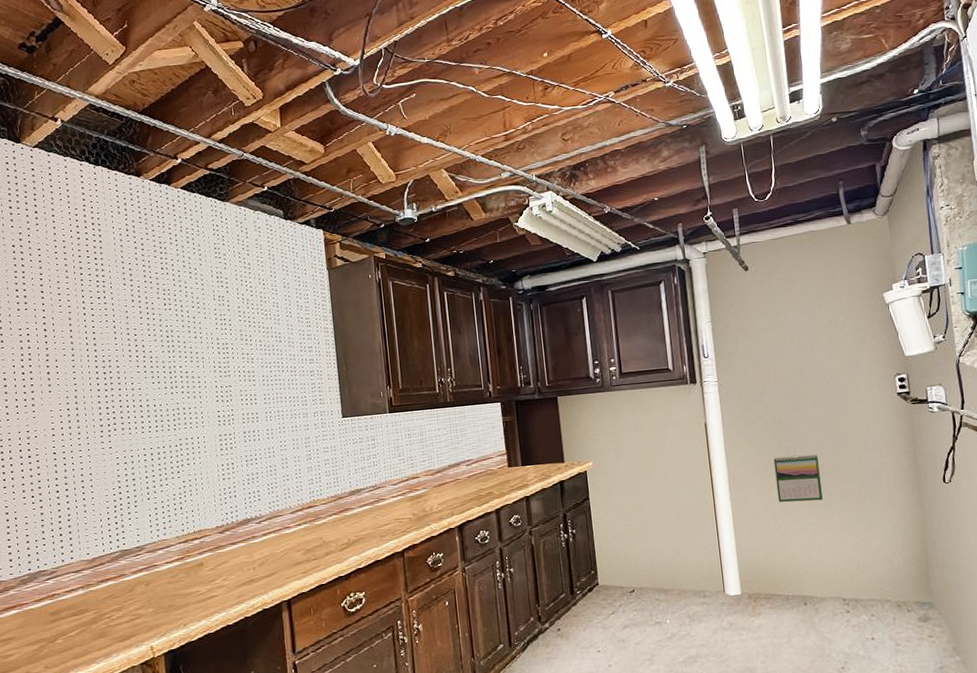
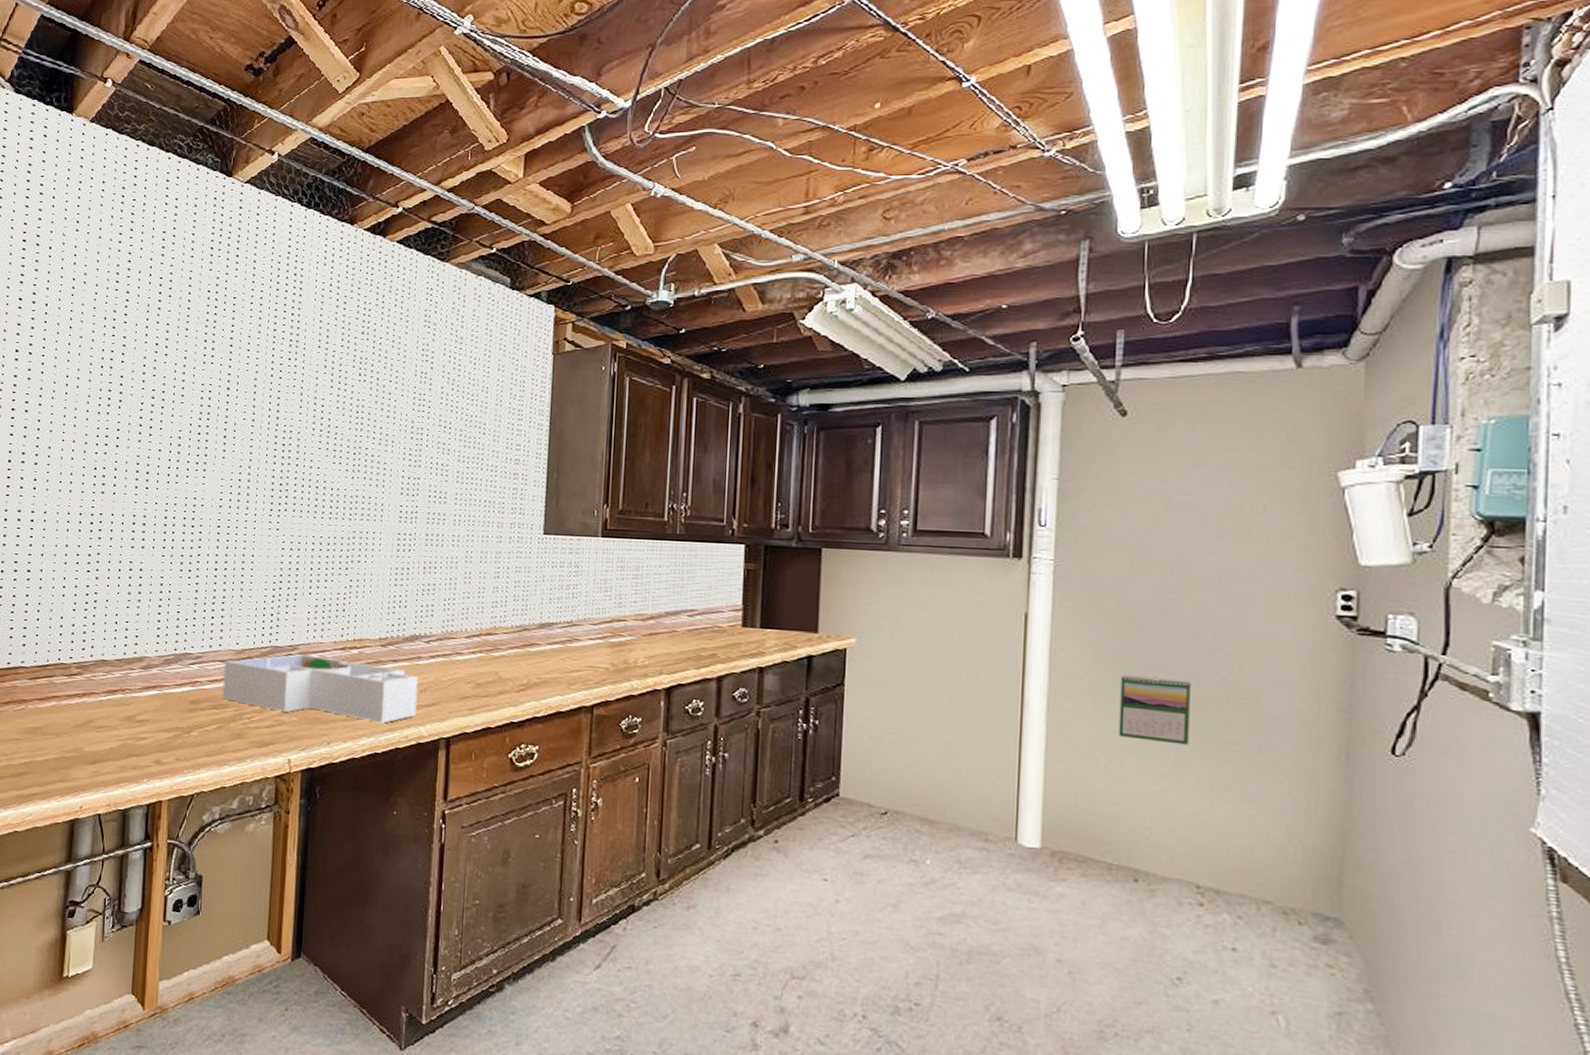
desk organizer: none [78,550,259,606] -> present [222,653,418,723]

